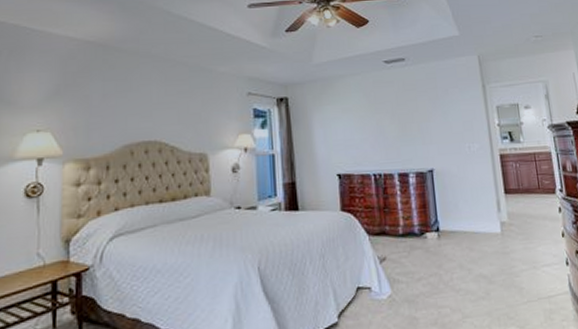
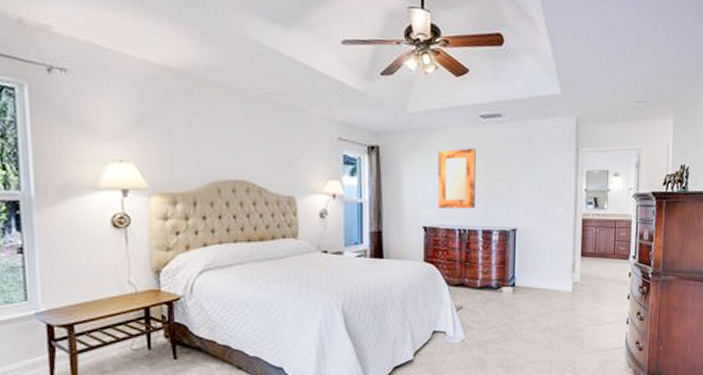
home mirror: none [346,92,388,154] -> present [438,148,476,209]

